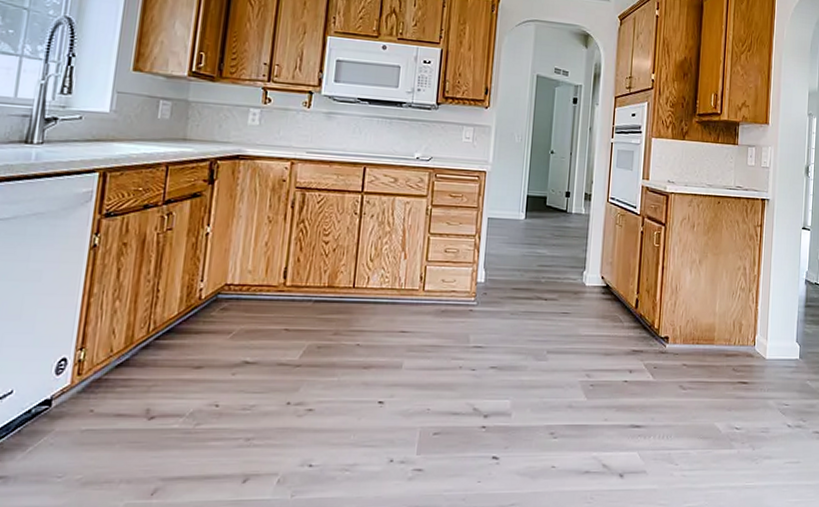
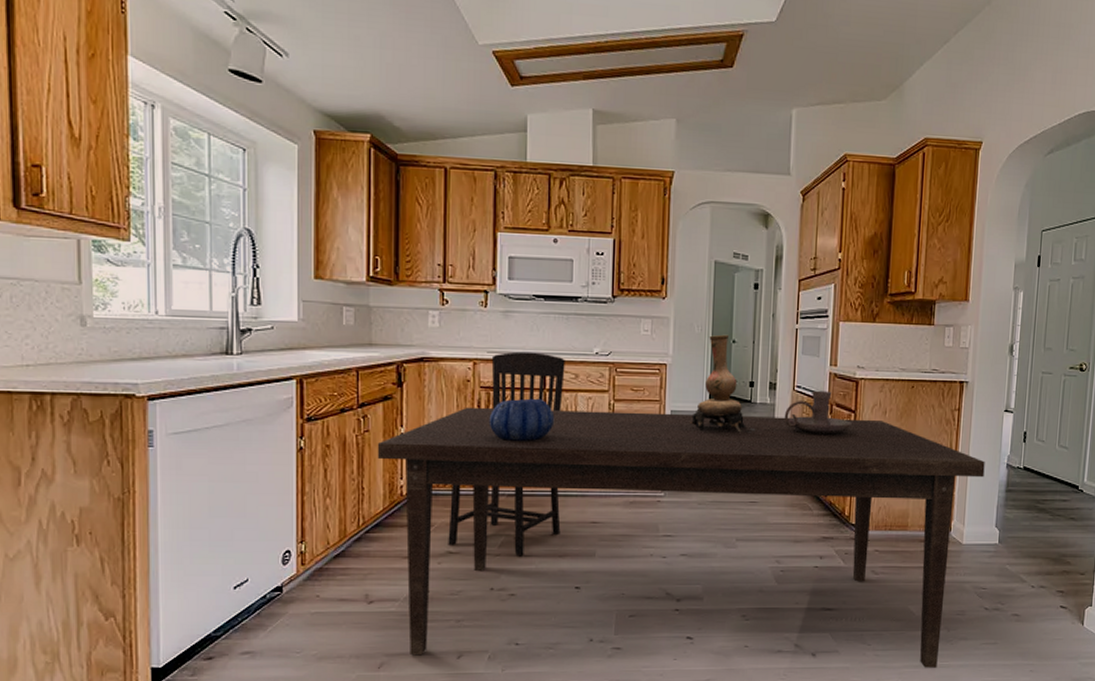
dining table: none [177,207,786,489] -> present [377,407,985,668]
chair: none [245,153,385,368] -> present [448,351,565,556]
decorative bowl: none [301,200,371,245] -> present [489,398,555,441]
vase: none [506,145,570,243] -> present [690,334,756,433]
candle holder: none [597,202,662,246] -> present [784,390,852,435]

